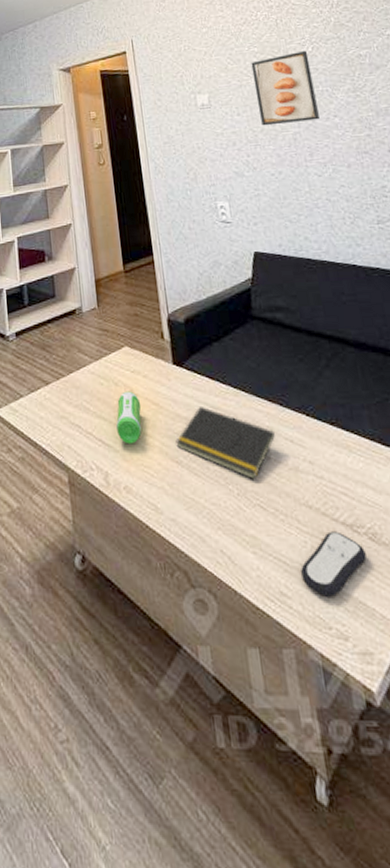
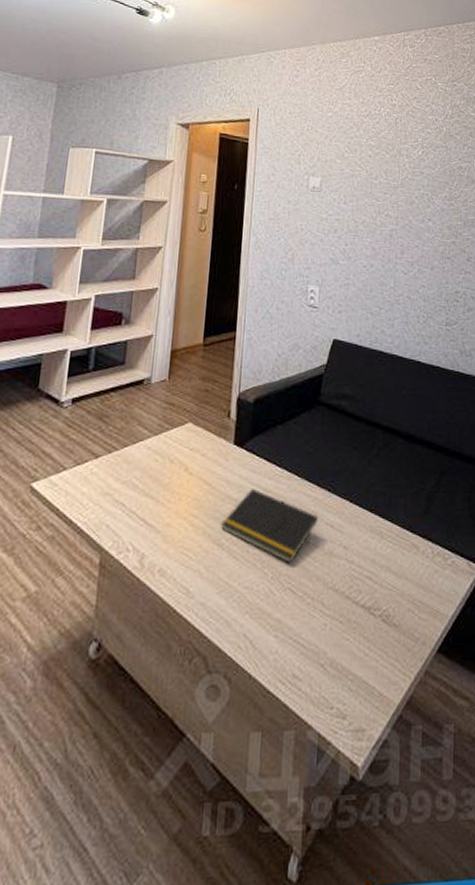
speaker: present [116,391,142,444] -> none [163,469,194,525]
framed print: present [251,50,320,126] -> none [364,152,418,221]
remote control: present [301,531,367,597] -> none [316,614,377,678]

